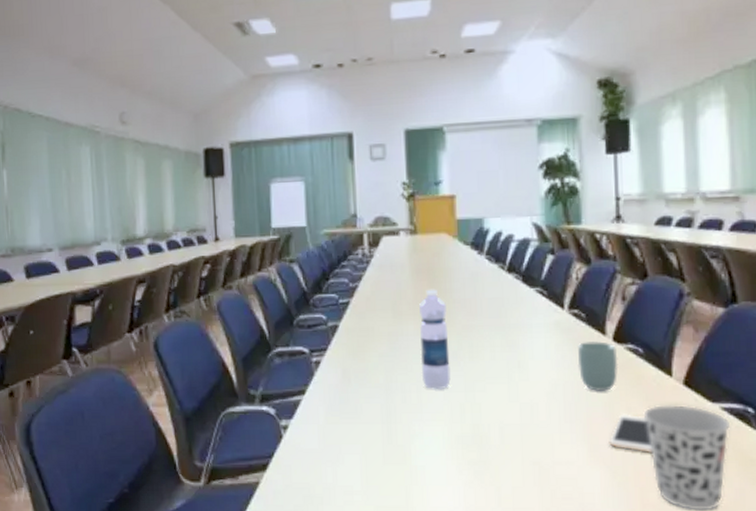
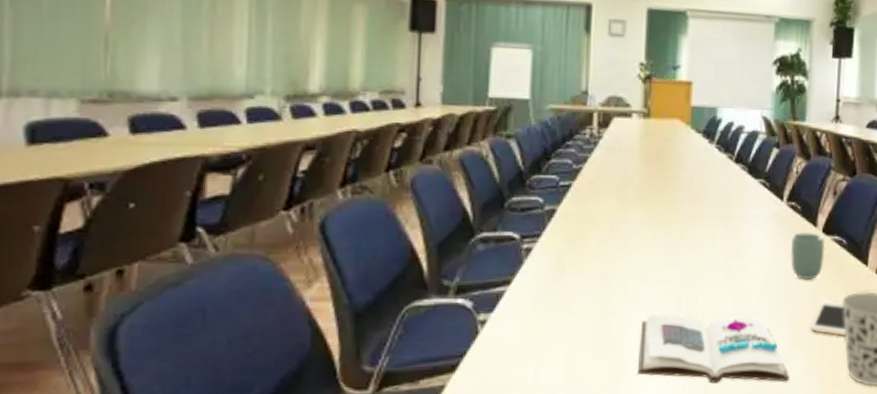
water bottle: present [419,289,451,389] -> none [641,175,674,278]
book: none [427,424,590,498] -> present [638,314,789,383]

